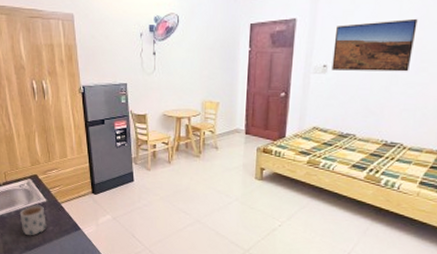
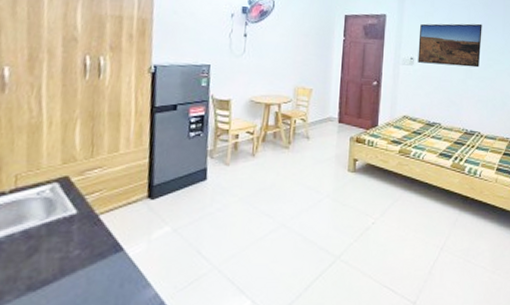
mug: present [19,205,47,236] -> none [27,219,72,268]

